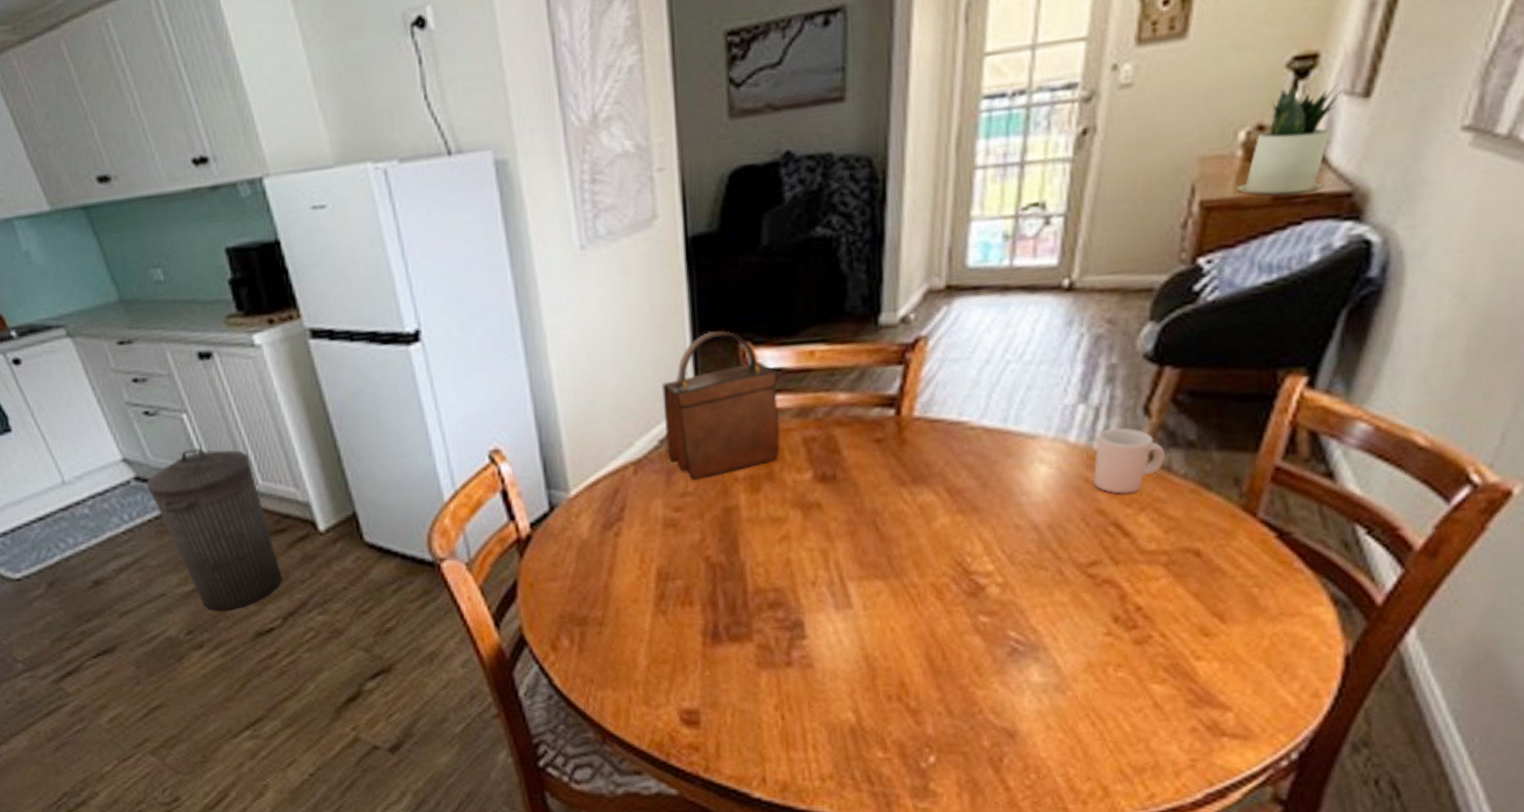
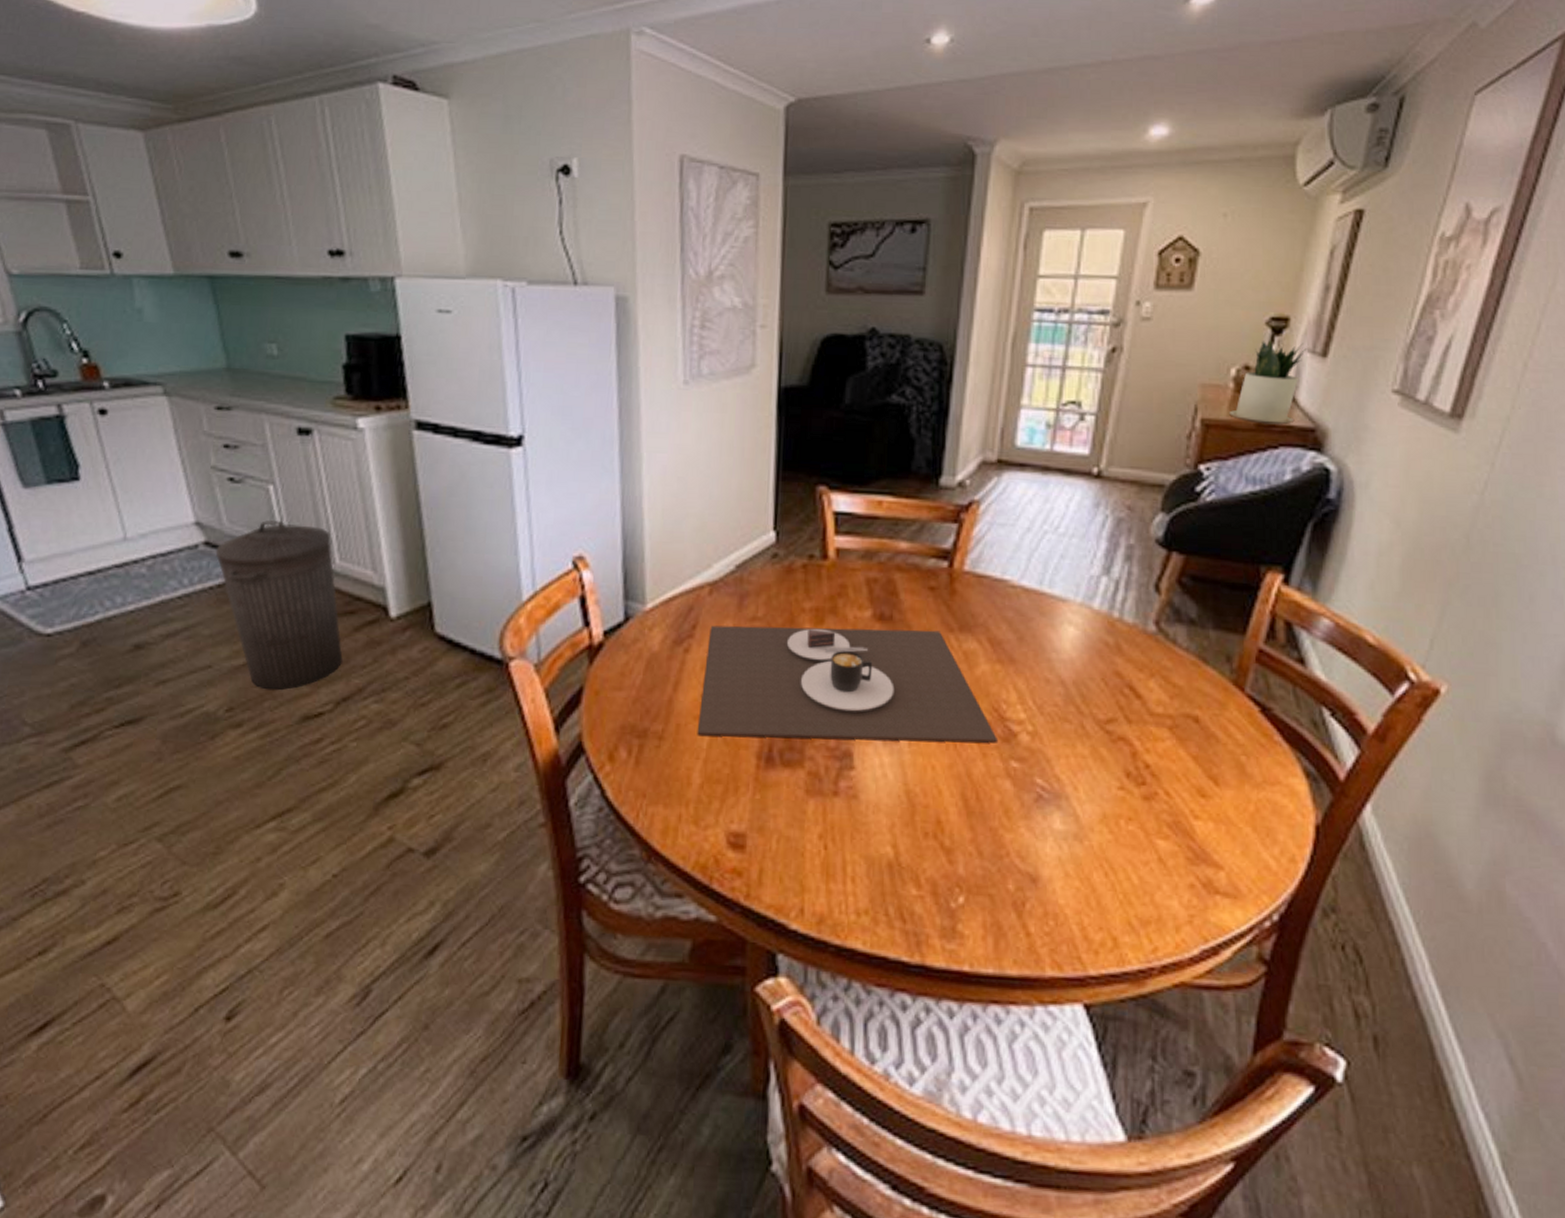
place setting: none [637,485,964,619] -> present [697,625,999,743]
handbag: present [662,330,780,481] -> none [741,472,849,607]
mug: present [1092,427,1165,495] -> none [1111,600,1171,660]

